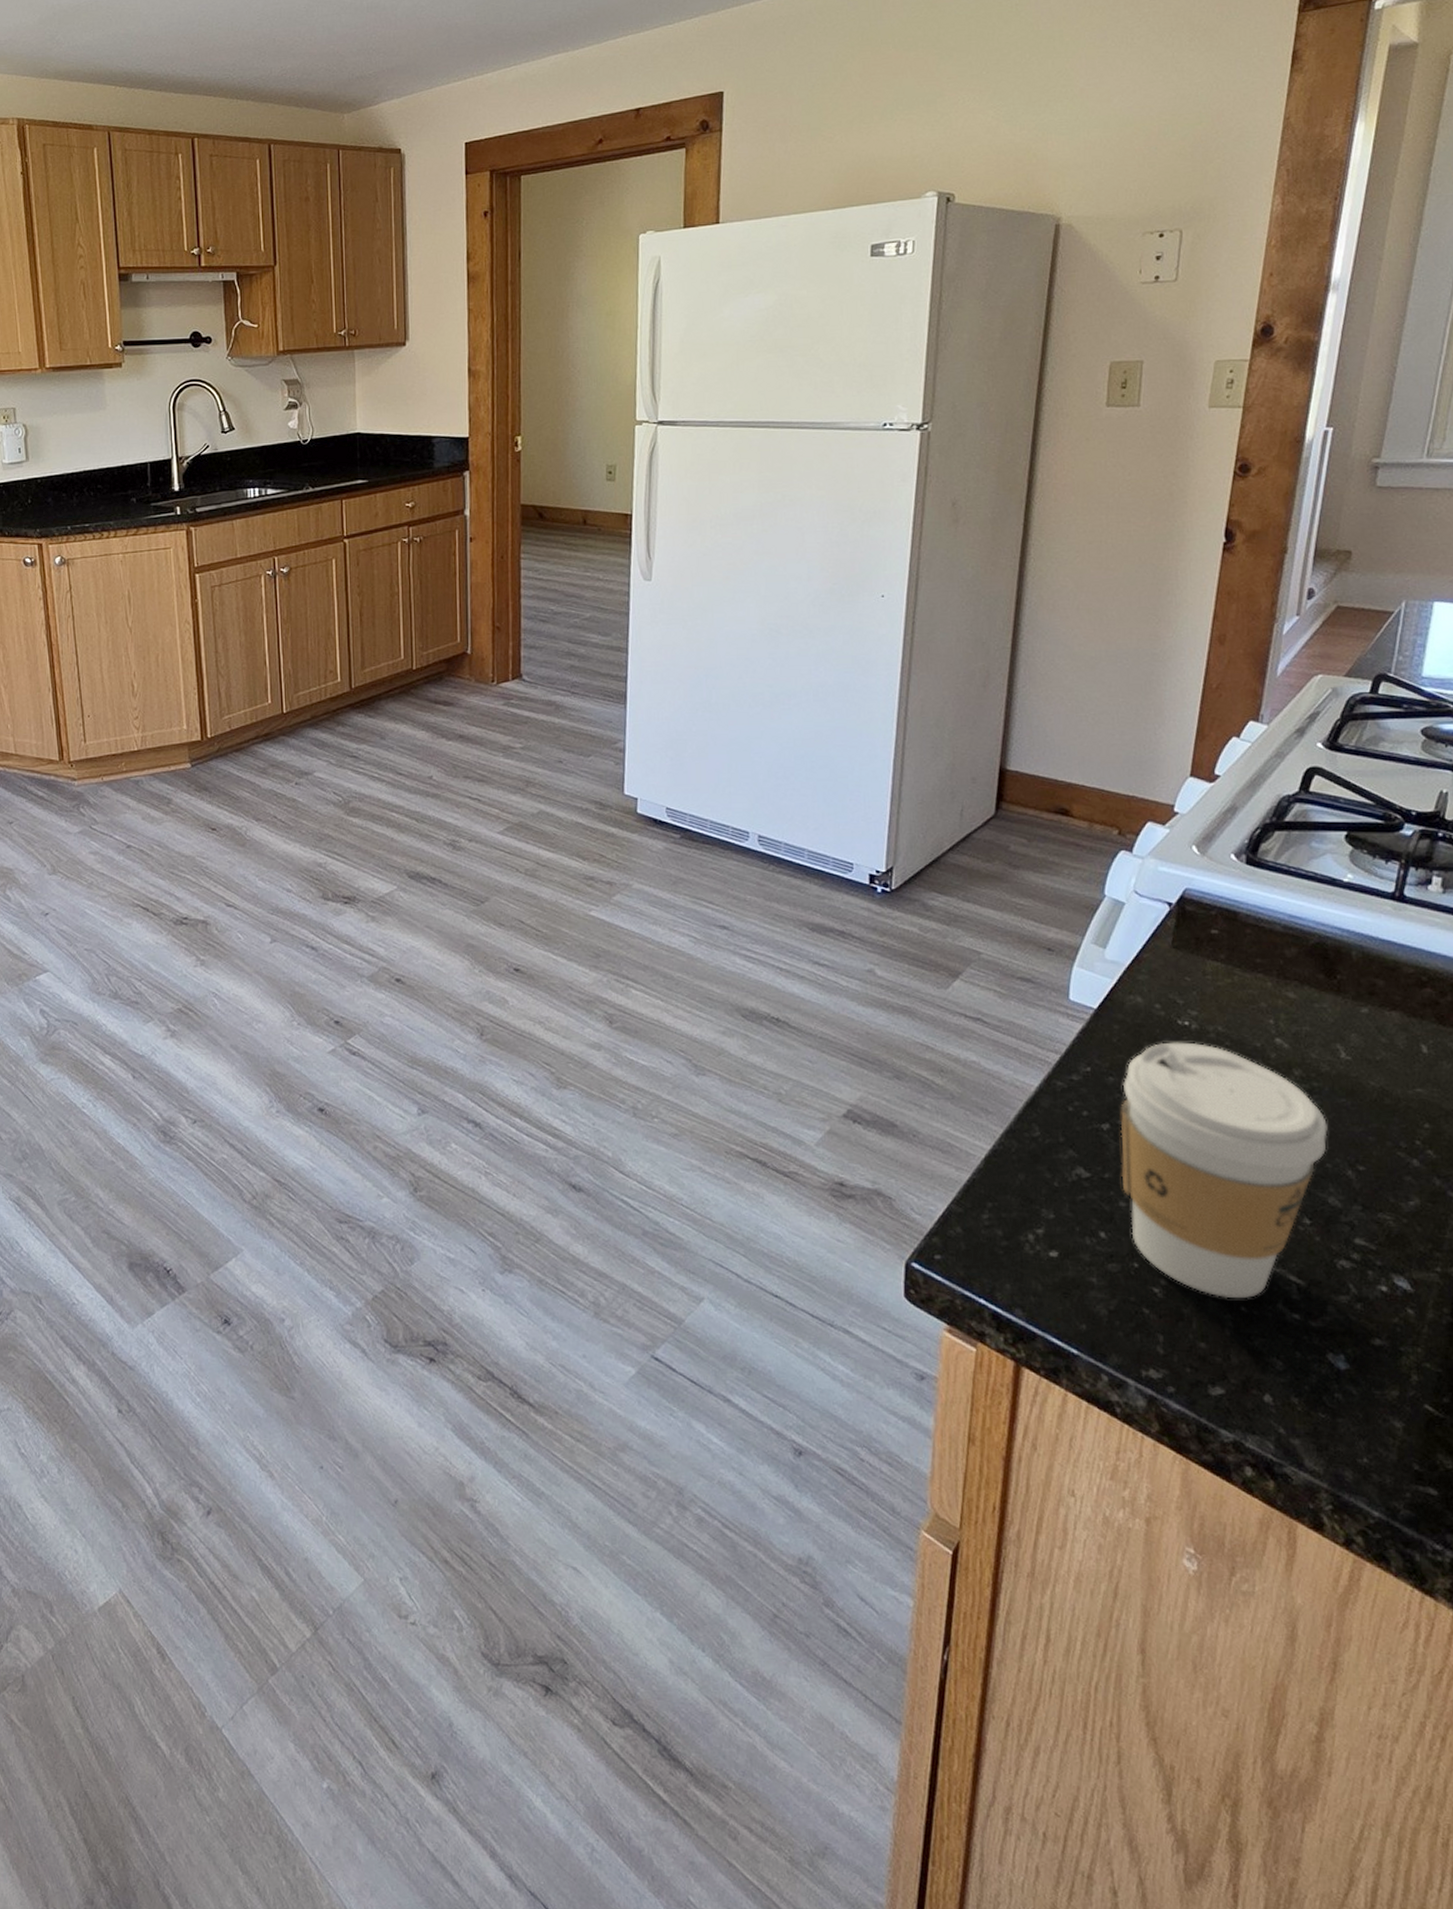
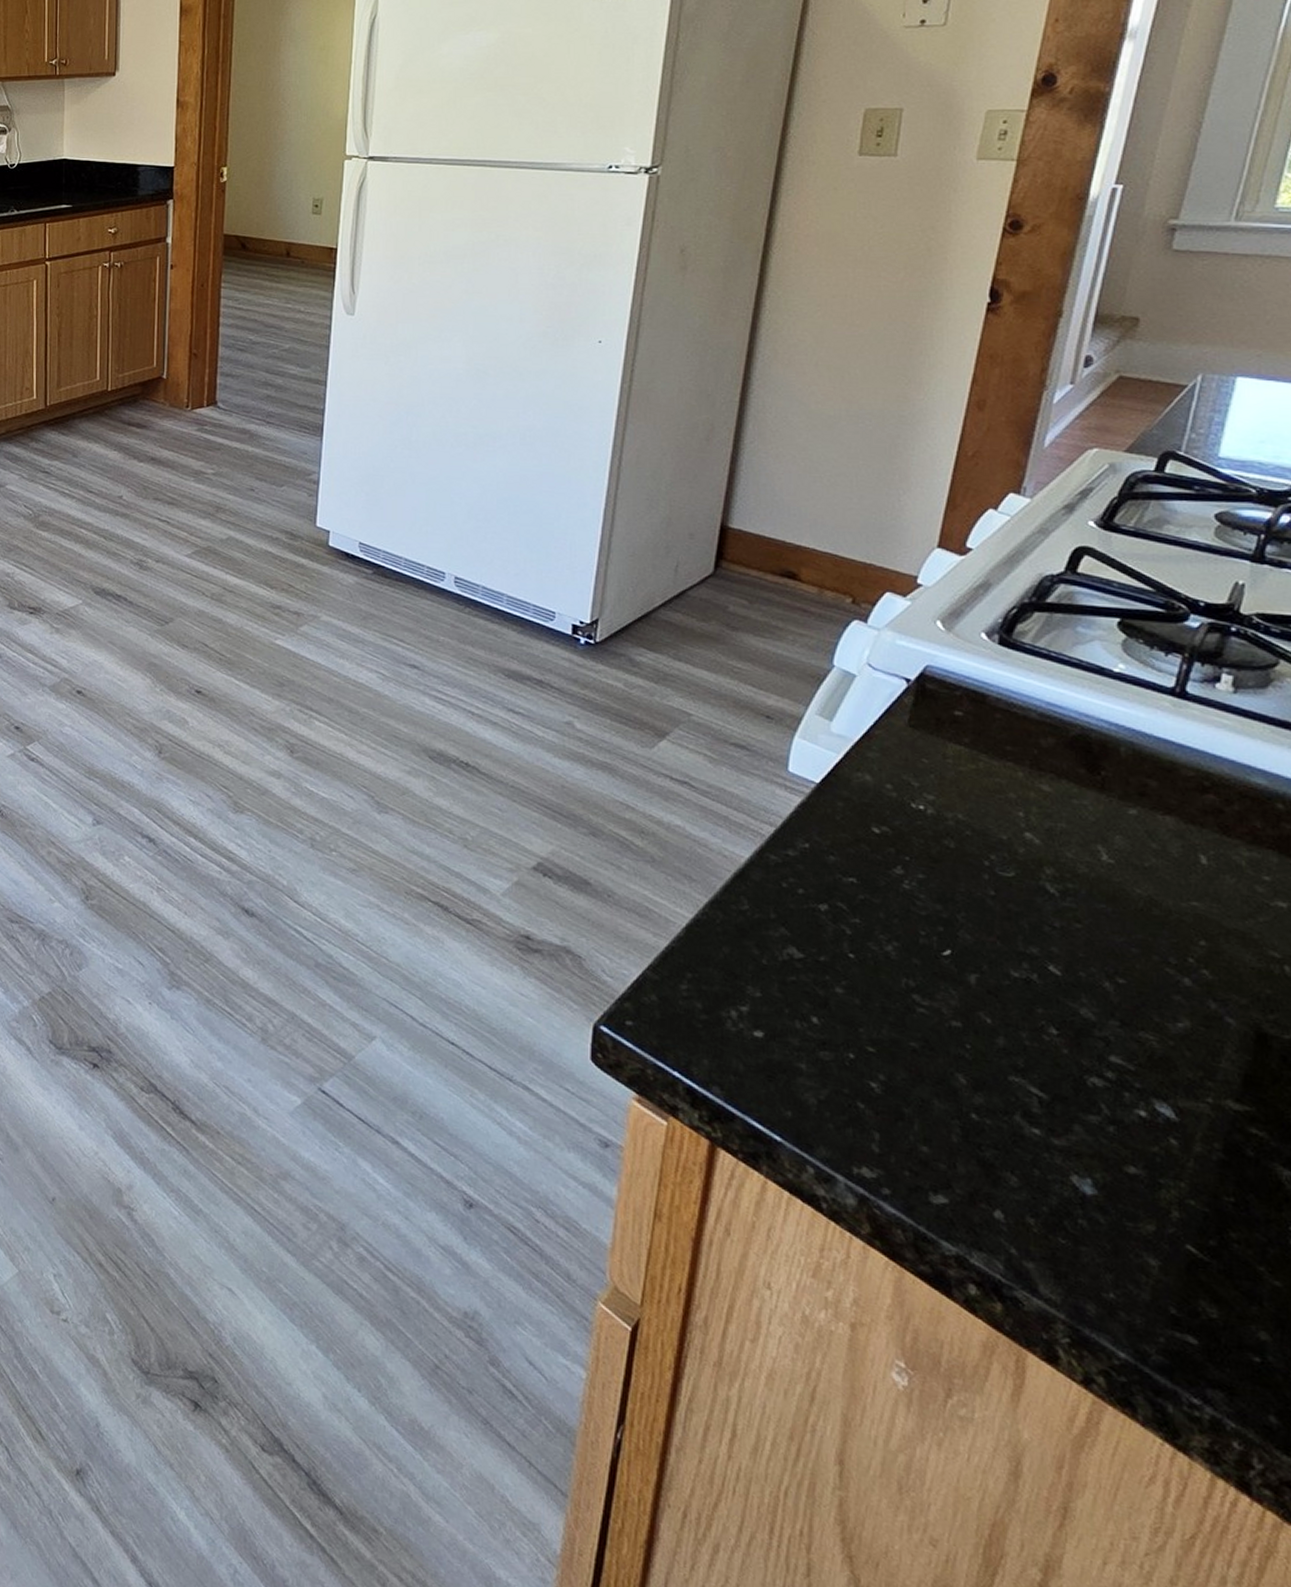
coffee cup: present [1120,1042,1328,1299] -> none [839,824,1082,1105]

